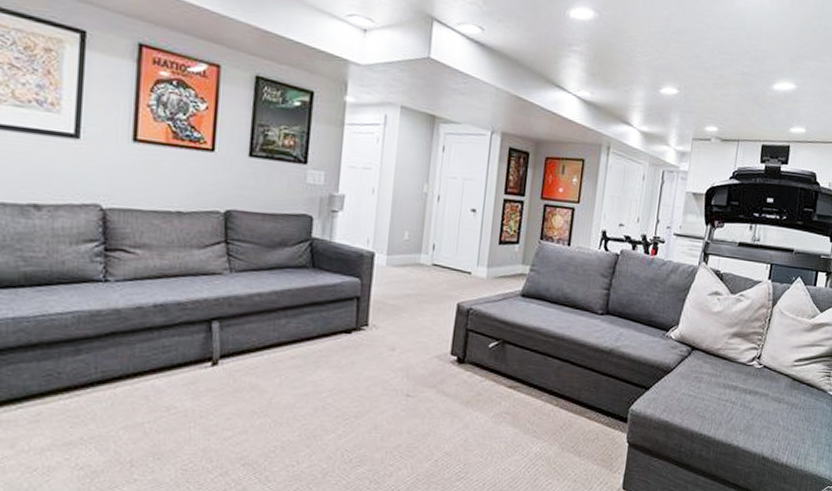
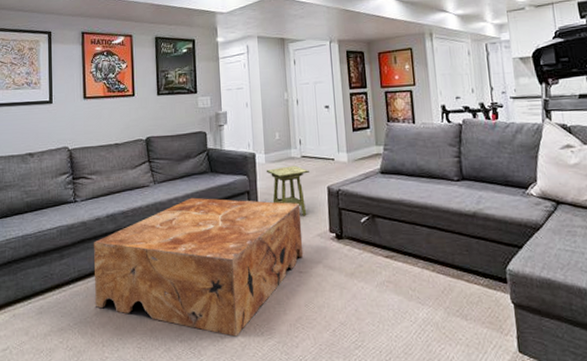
coffee table: none [125,295,421,462] -> present [94,197,304,337]
side table: none [385,273,439,334] -> present [266,165,309,216]

